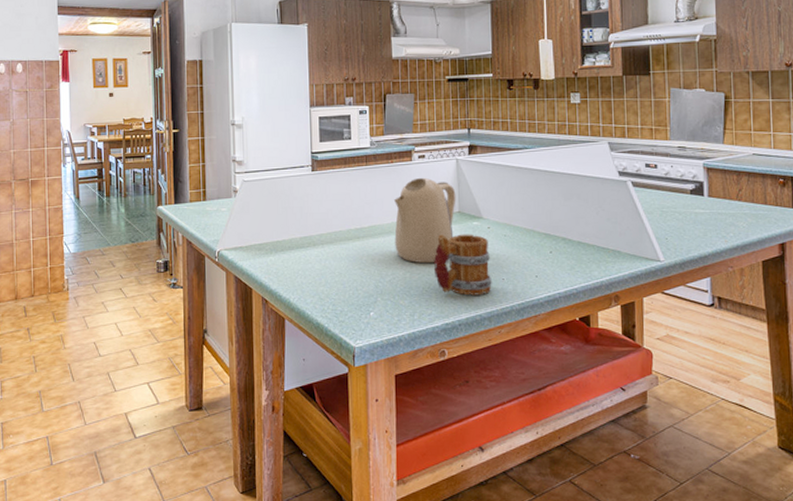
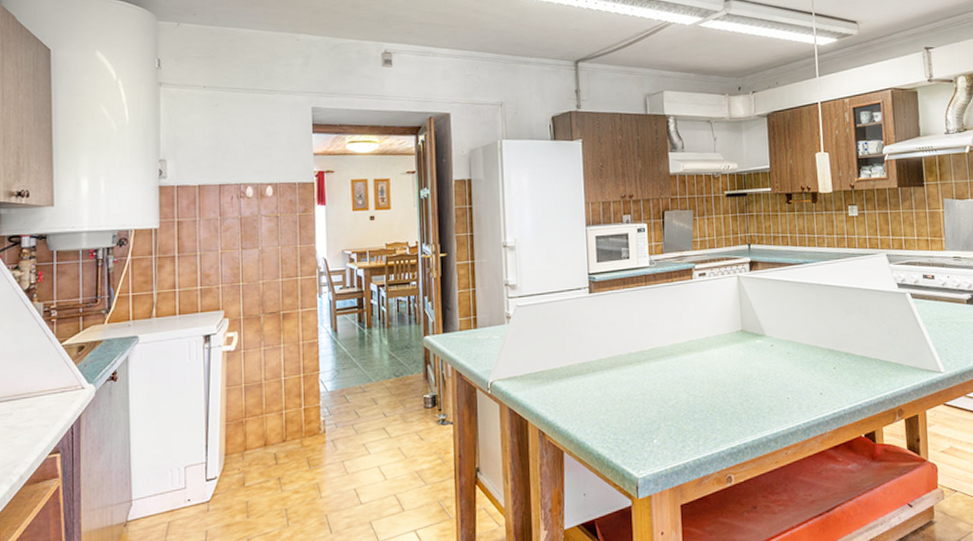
kettle: present [393,177,456,263] -> none [674,296,739,385]
mug: present [433,234,492,296] -> none [717,352,777,417]

